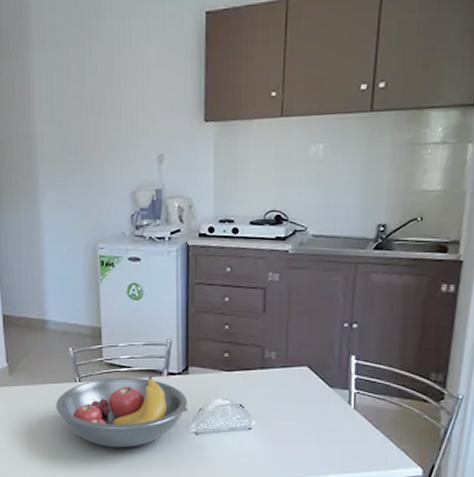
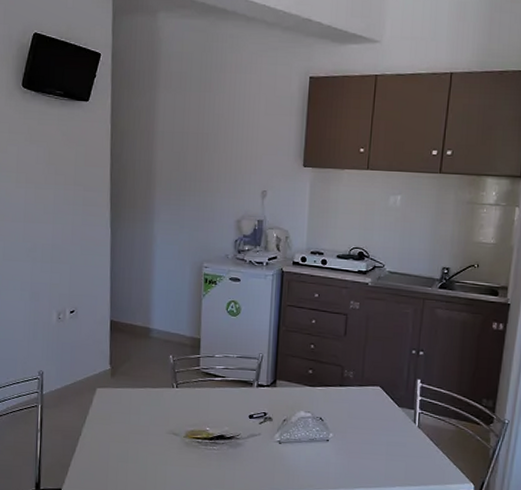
fruit bowl: present [56,376,187,448] -> none [153,386,273,453]

